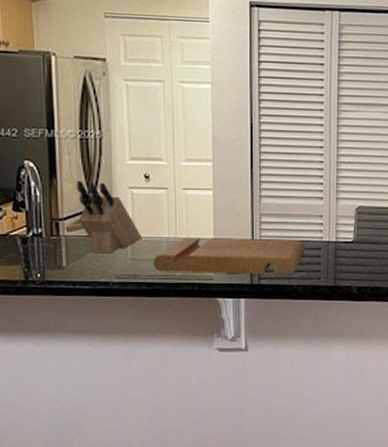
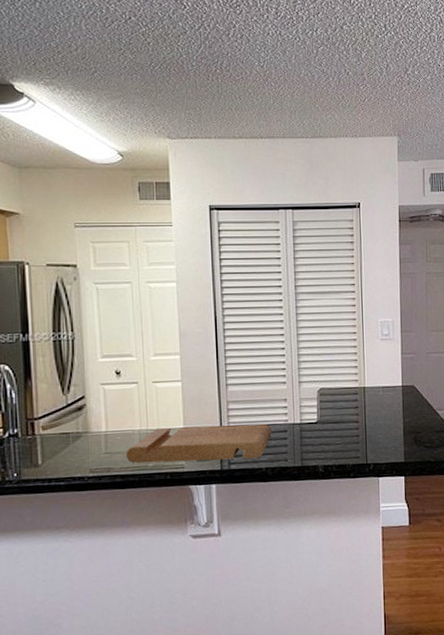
knife block: present [76,180,142,254] -> none [50,380,115,450]

